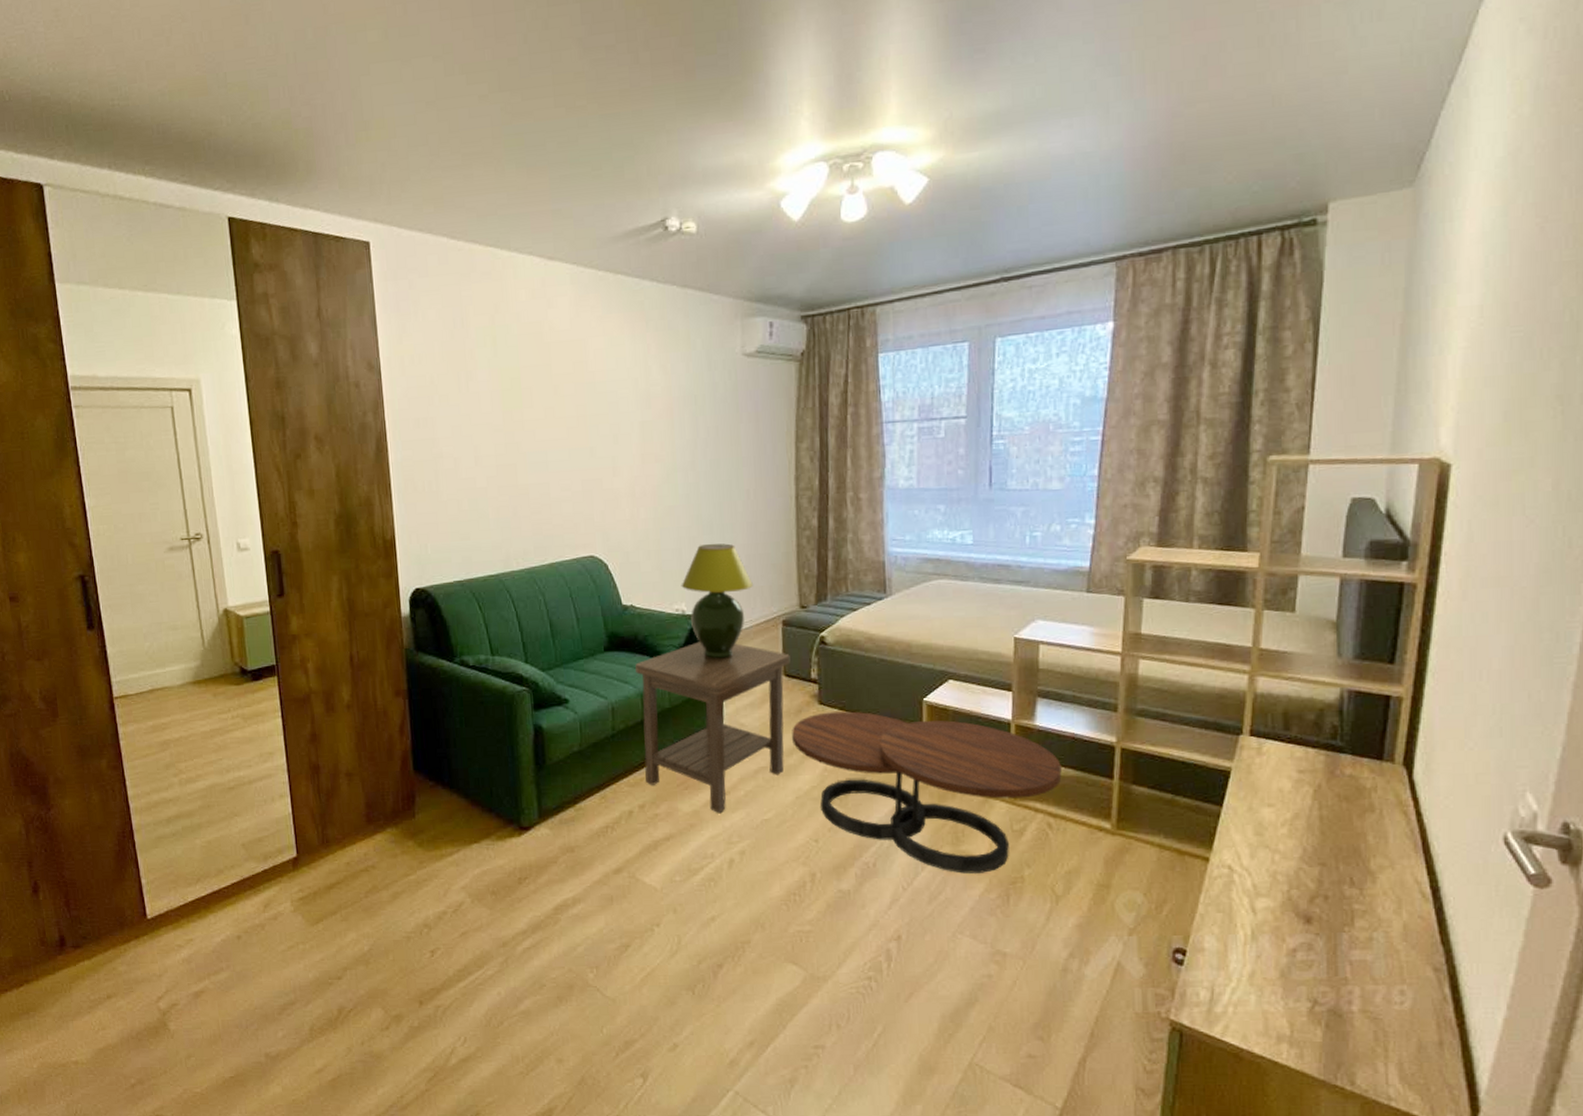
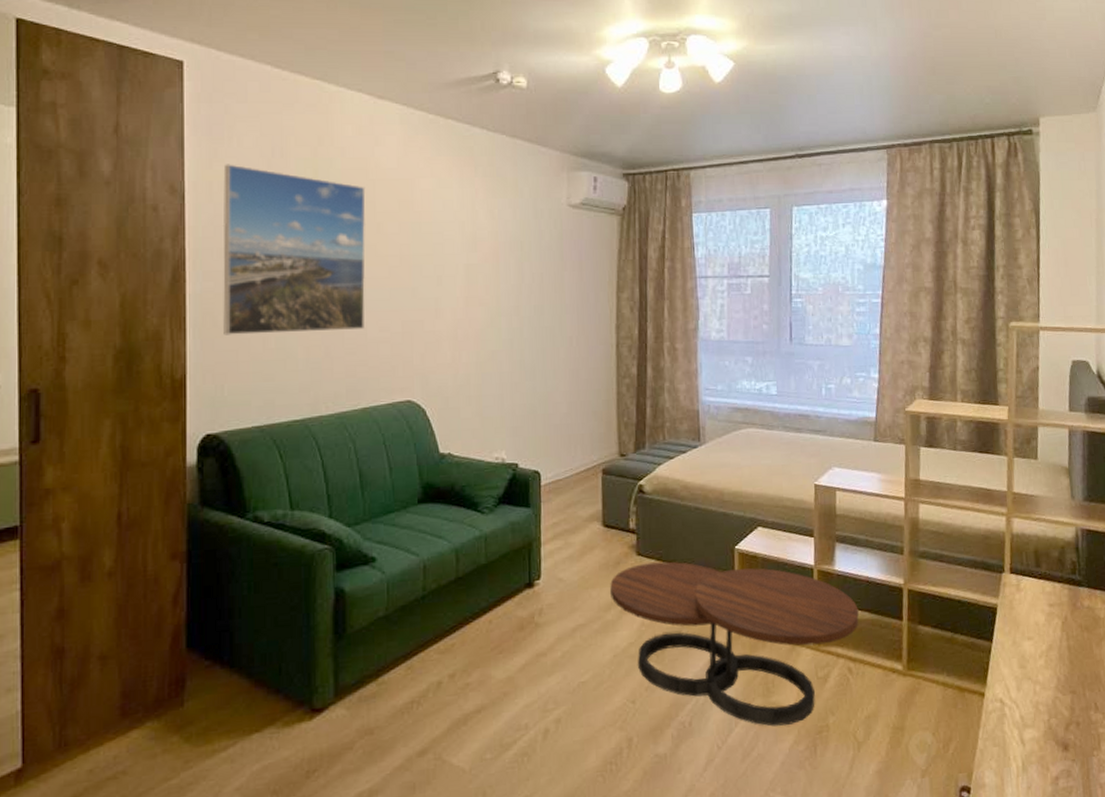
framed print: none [412,338,547,499] -> present [223,164,366,335]
side table: present [635,641,791,813] -> none [451,491,610,678]
table lamp: present [681,543,753,659] -> none [501,389,574,510]

